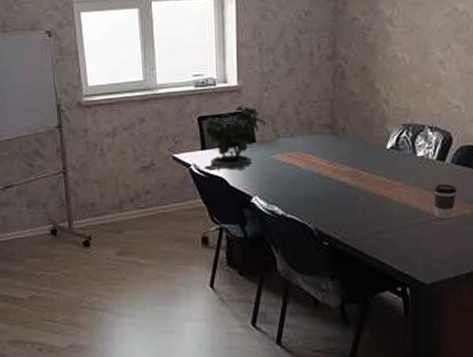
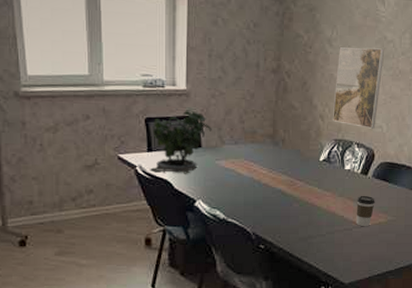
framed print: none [398,21,457,110] -> present [332,47,385,129]

